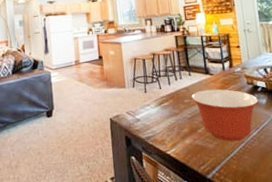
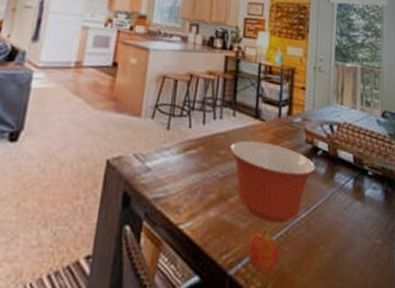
fruit: none [217,147,242,174] -> present [246,230,280,272]

